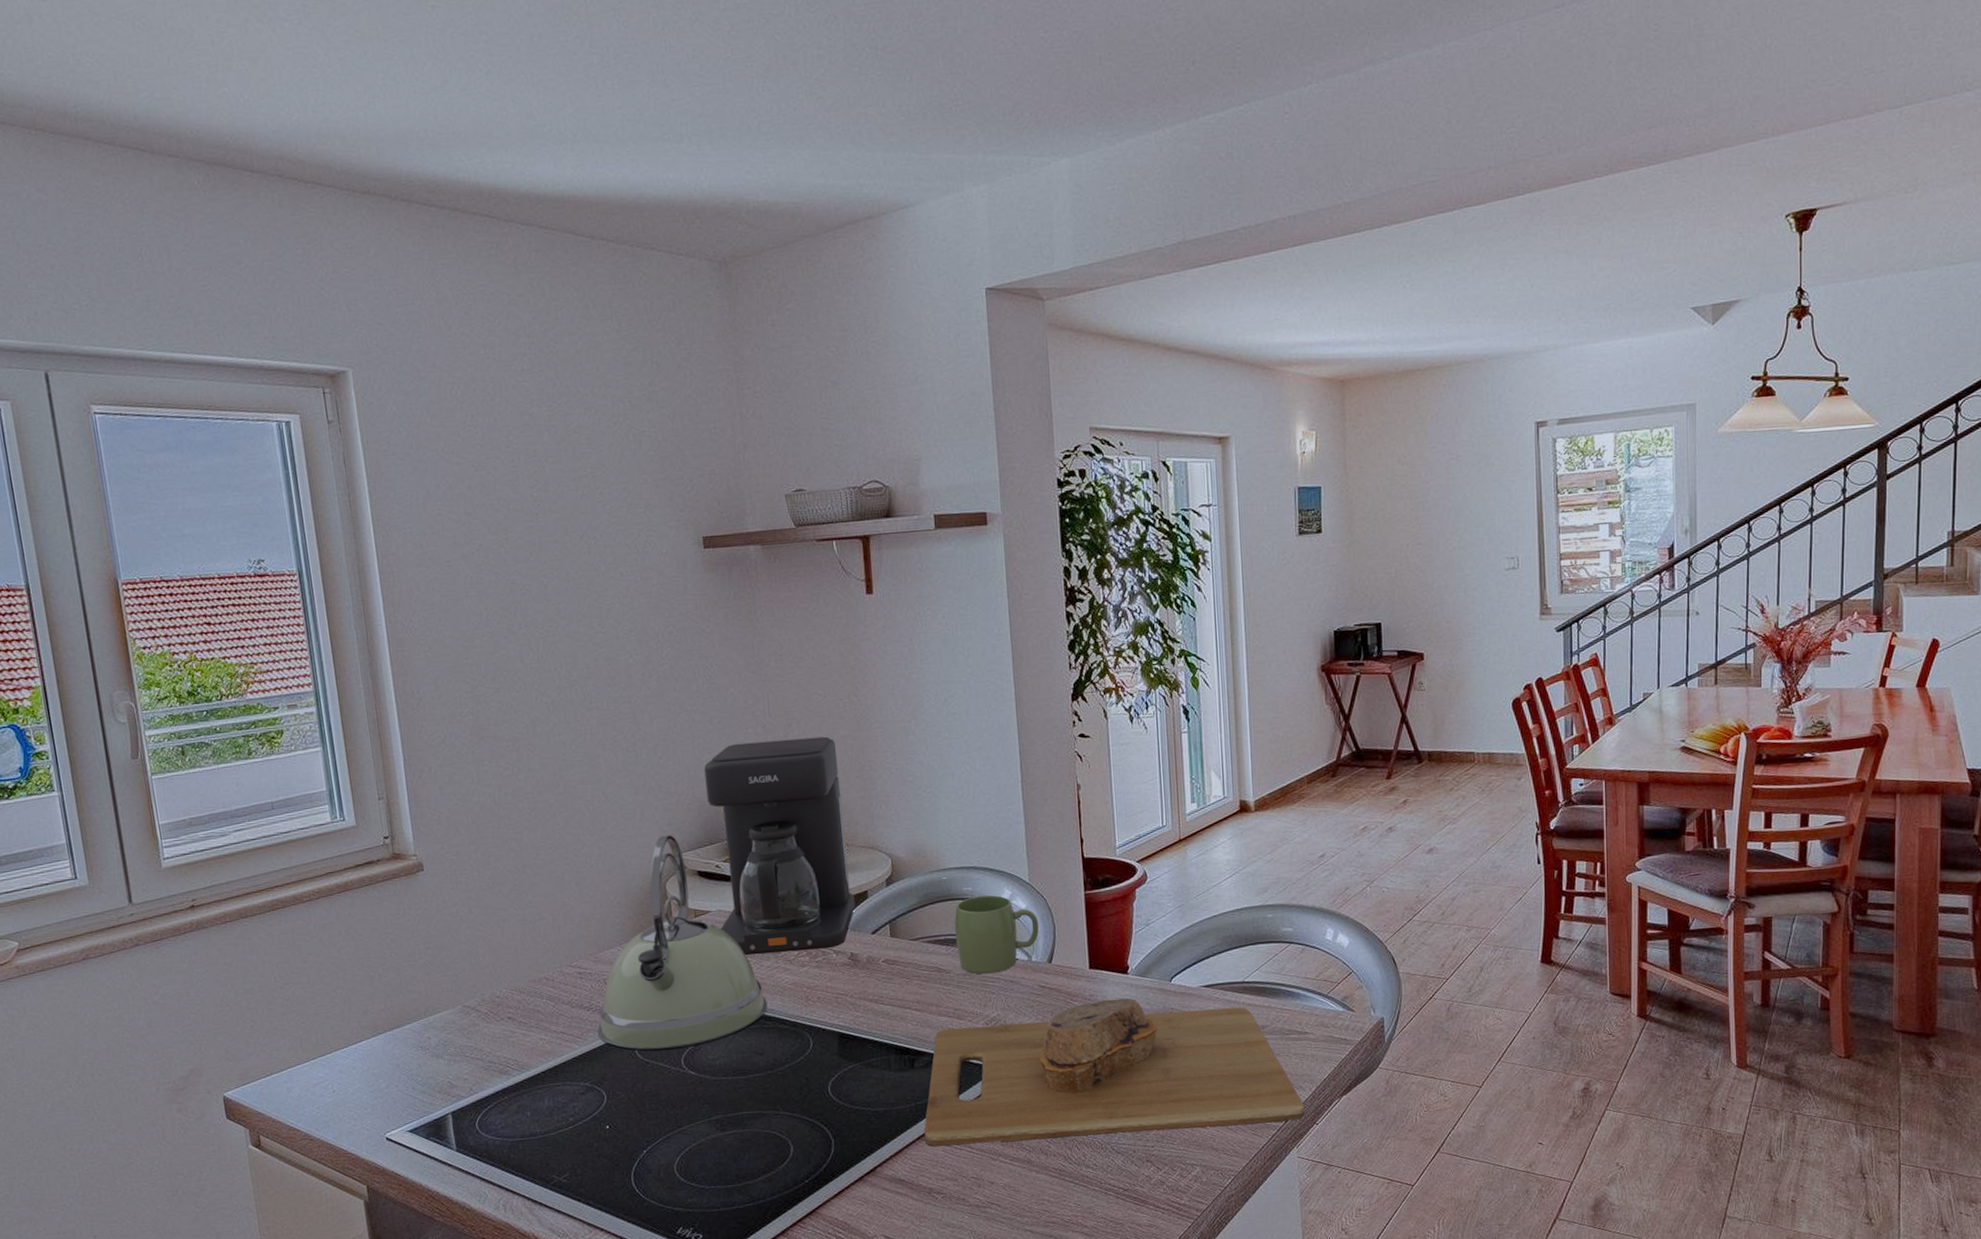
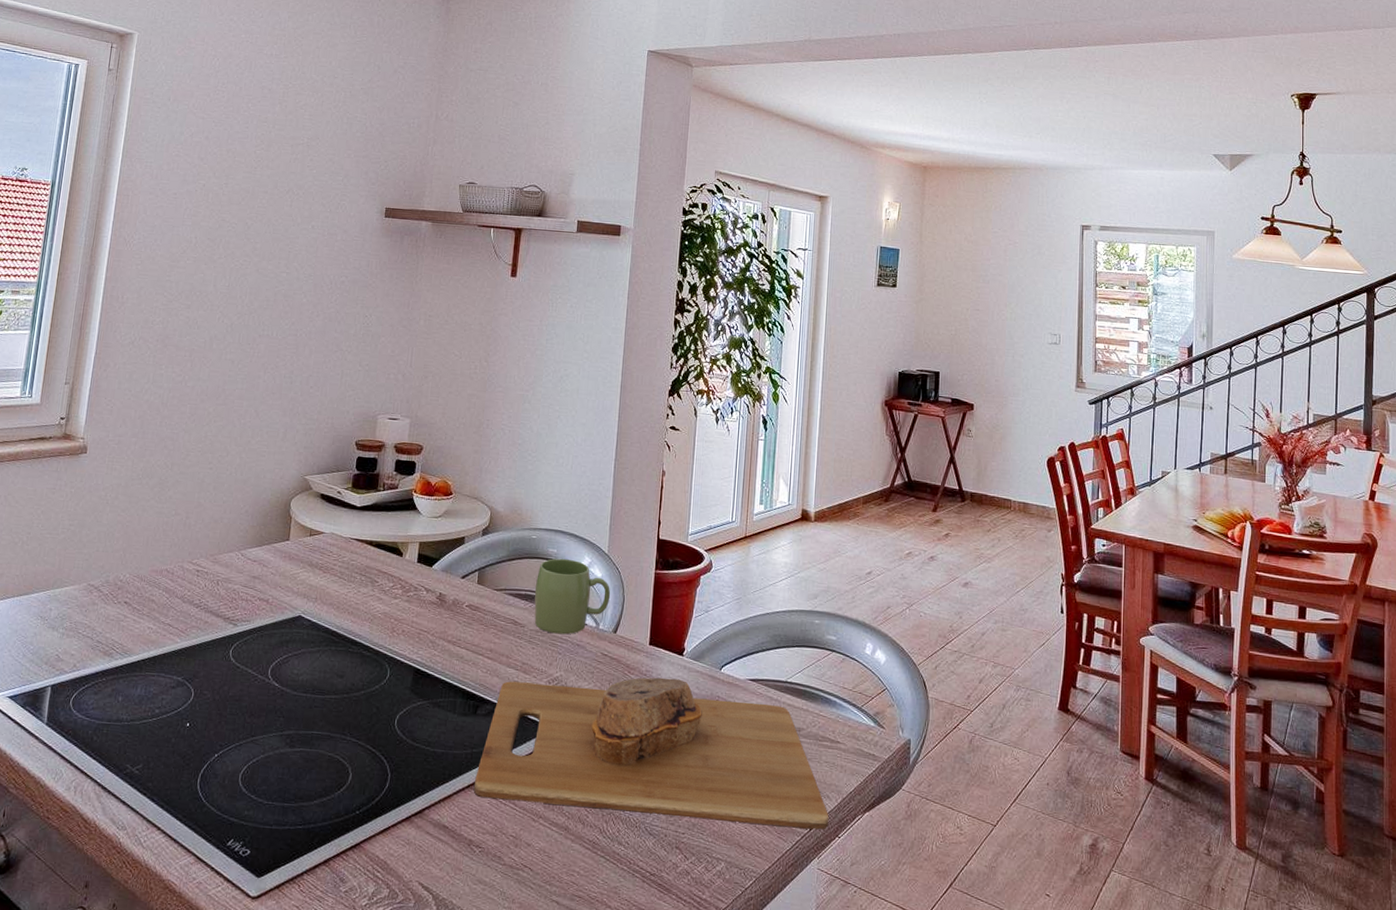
kettle: present [598,835,768,1052] -> none [200,456,357,659]
coffee maker: present [704,736,856,956] -> none [330,385,462,586]

